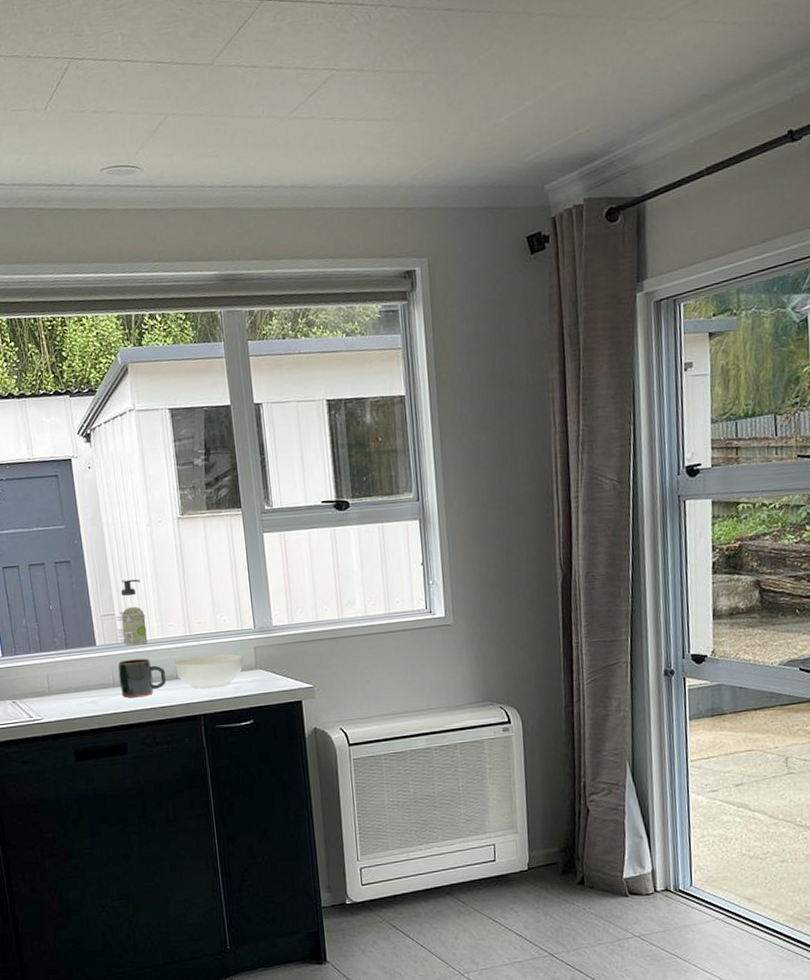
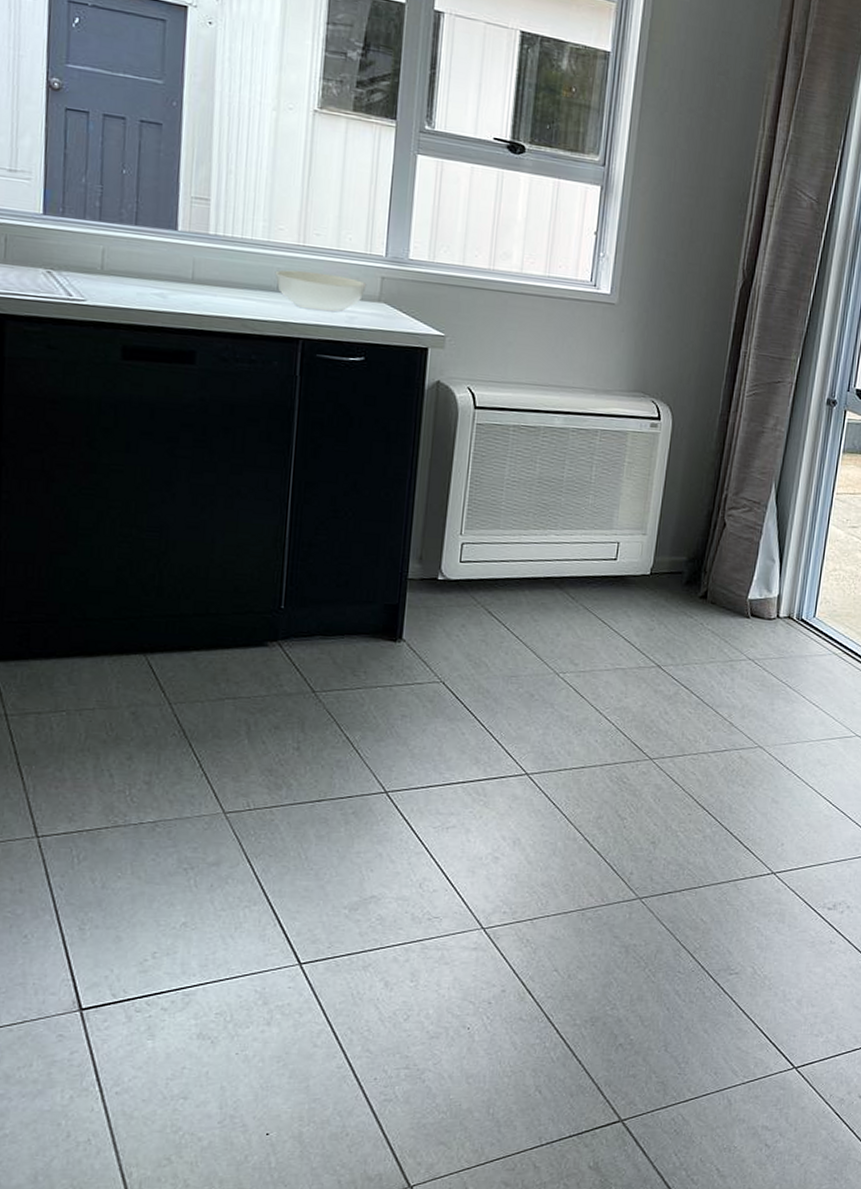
soap dispenser: present [116,579,148,647] -> none [209,163,252,244]
mug: present [117,658,167,698] -> none [199,255,264,303]

